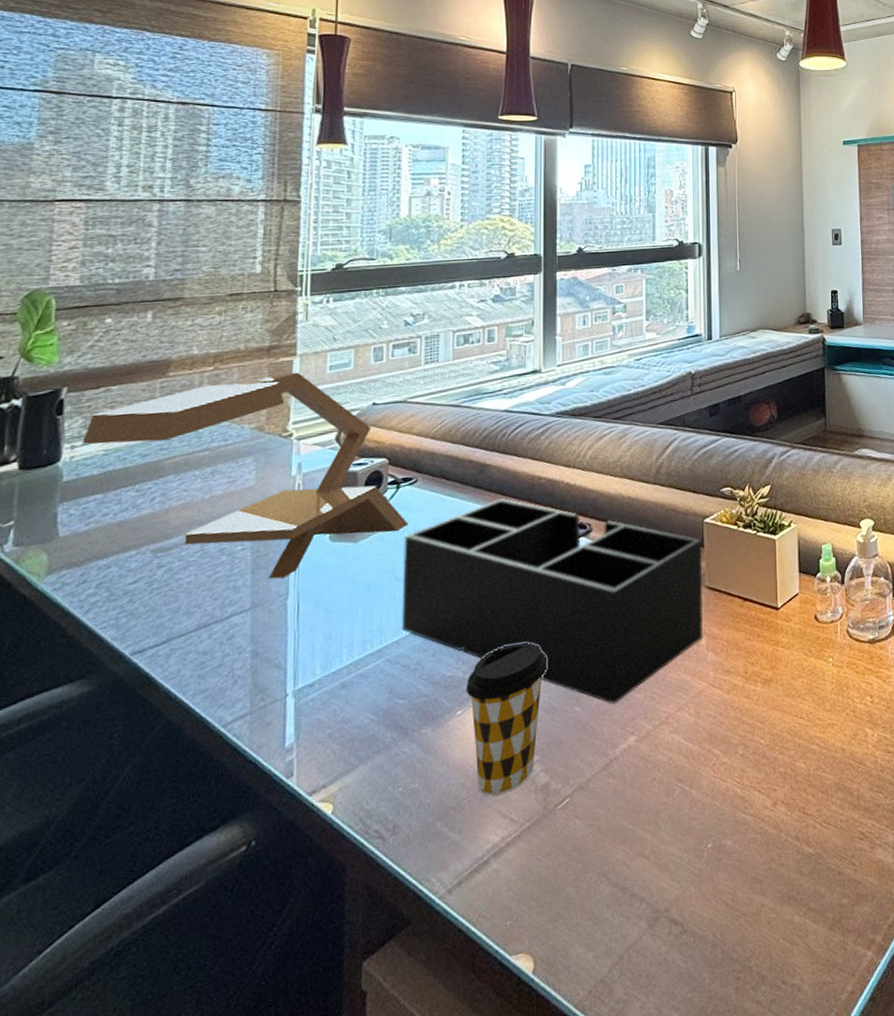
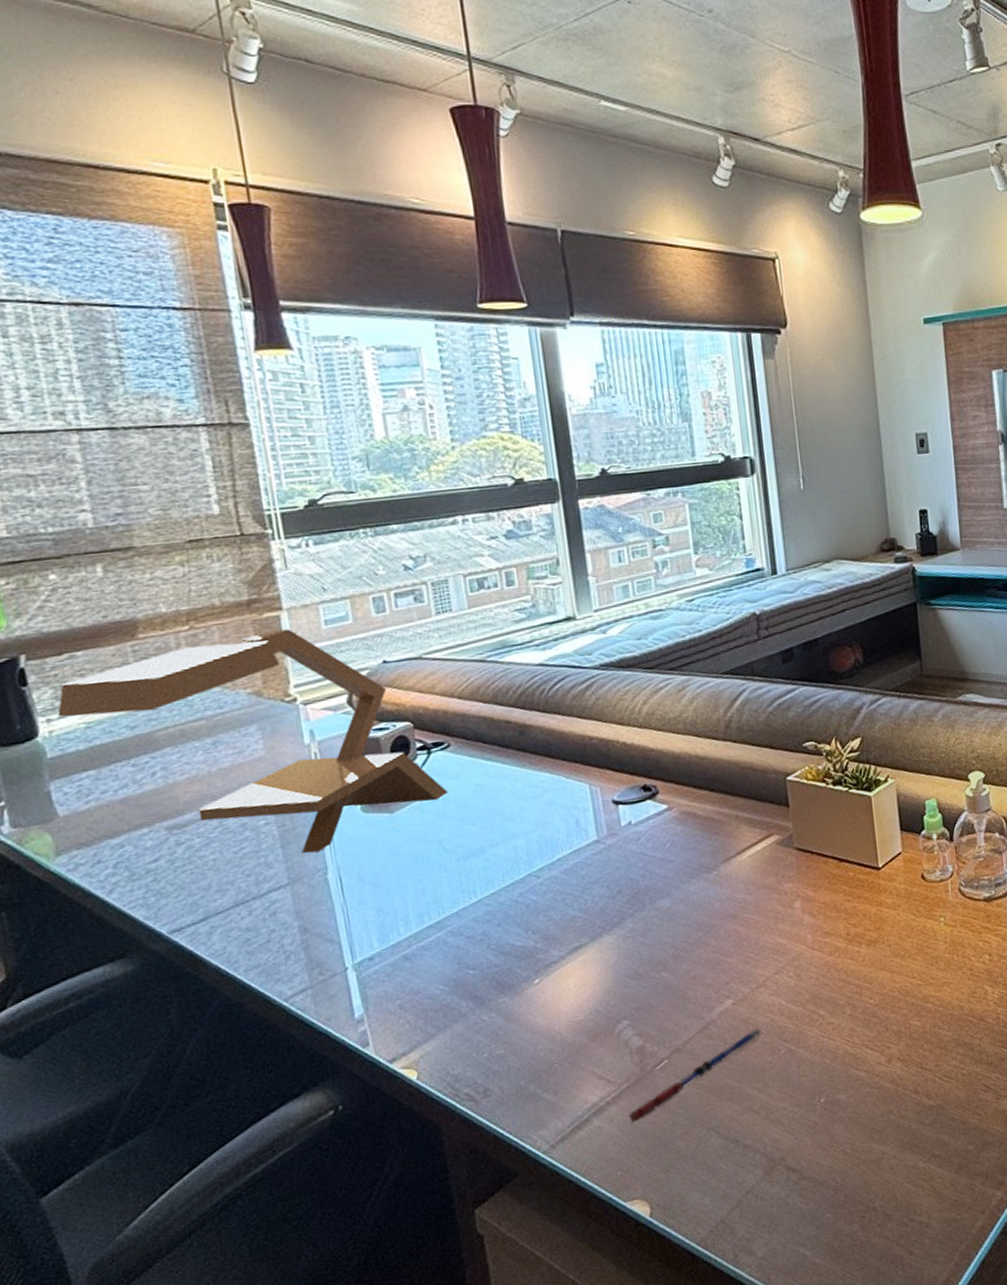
desk organizer: present [402,498,704,704] -> none [445,761,798,969]
coffee cup: present [466,642,548,796] -> none [539,910,627,1060]
pen: none [525,768,660,867] -> present [628,1029,762,1123]

